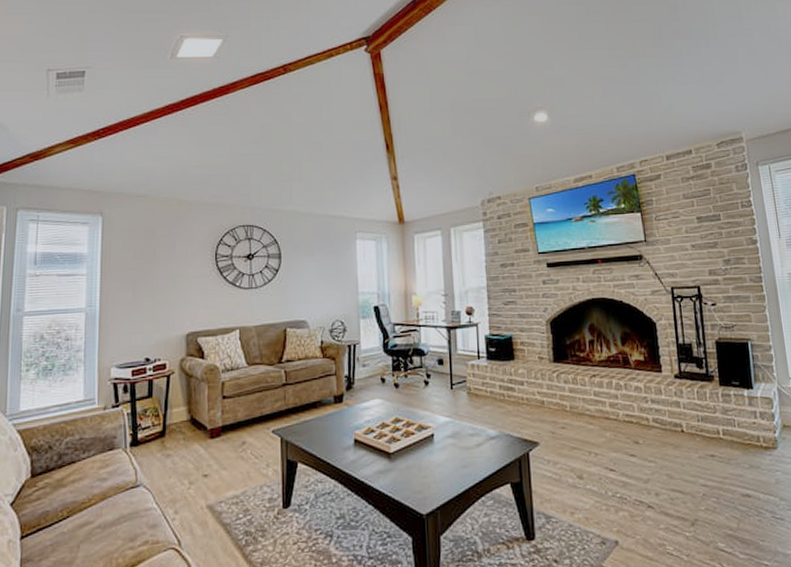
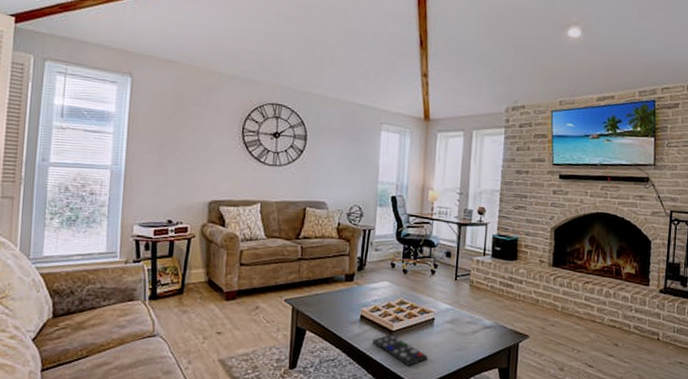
remote control: none [370,457,432,491] -> present [373,334,428,366]

